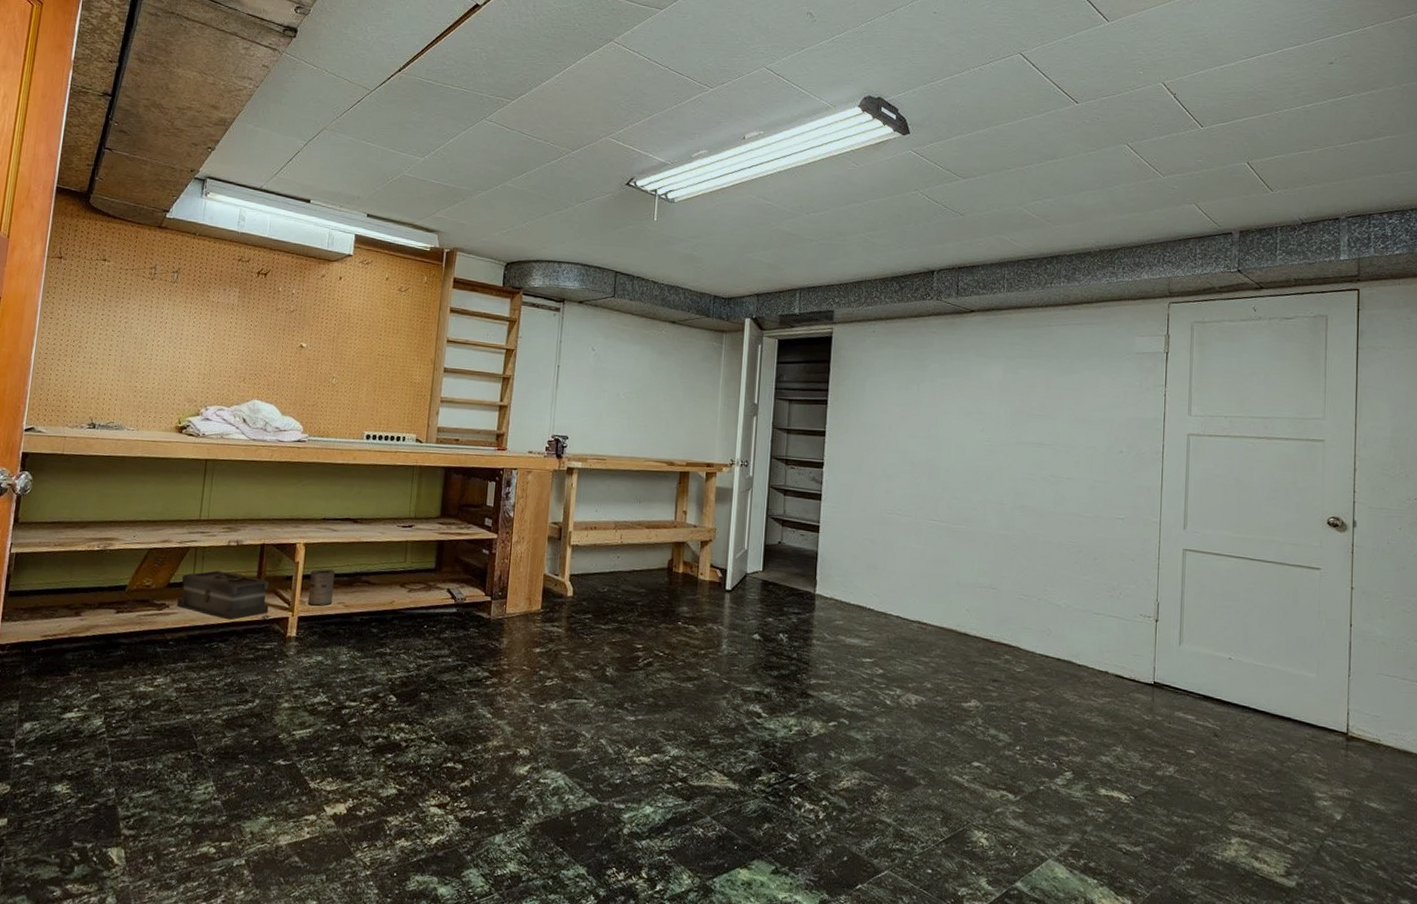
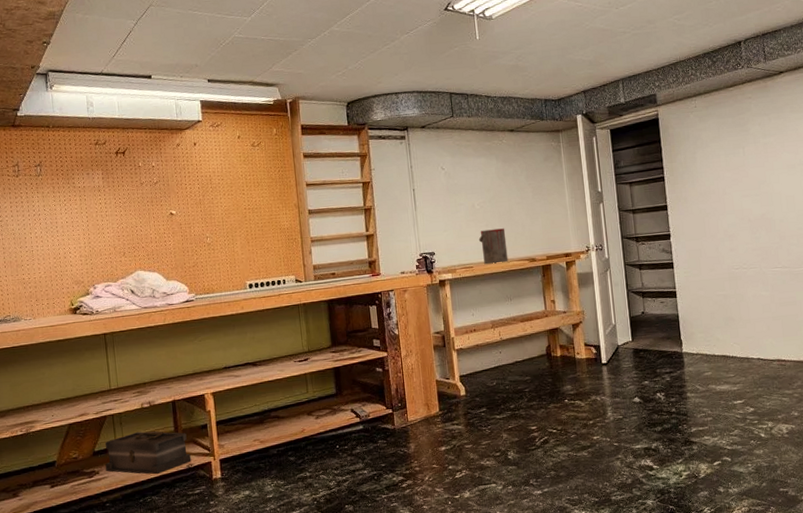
paint can: present [307,569,335,606] -> none [223,412,248,447]
paint can: none [617,422,648,460] -> present [478,228,509,264]

